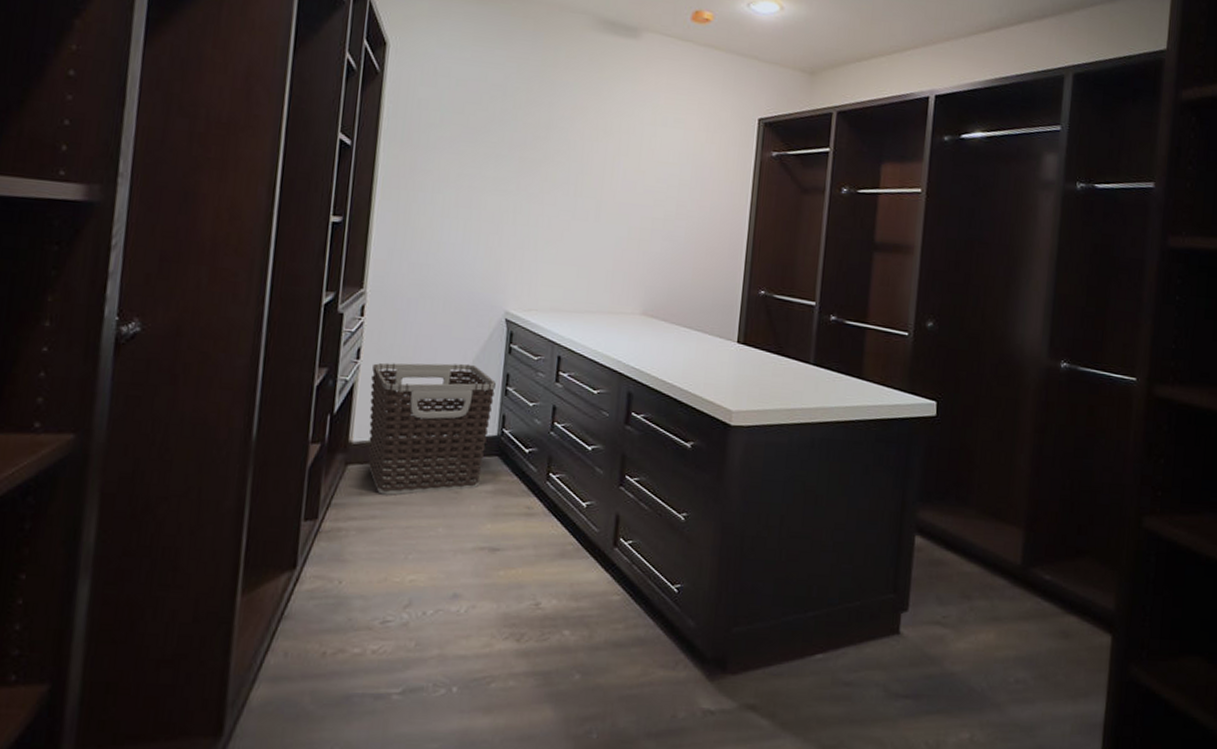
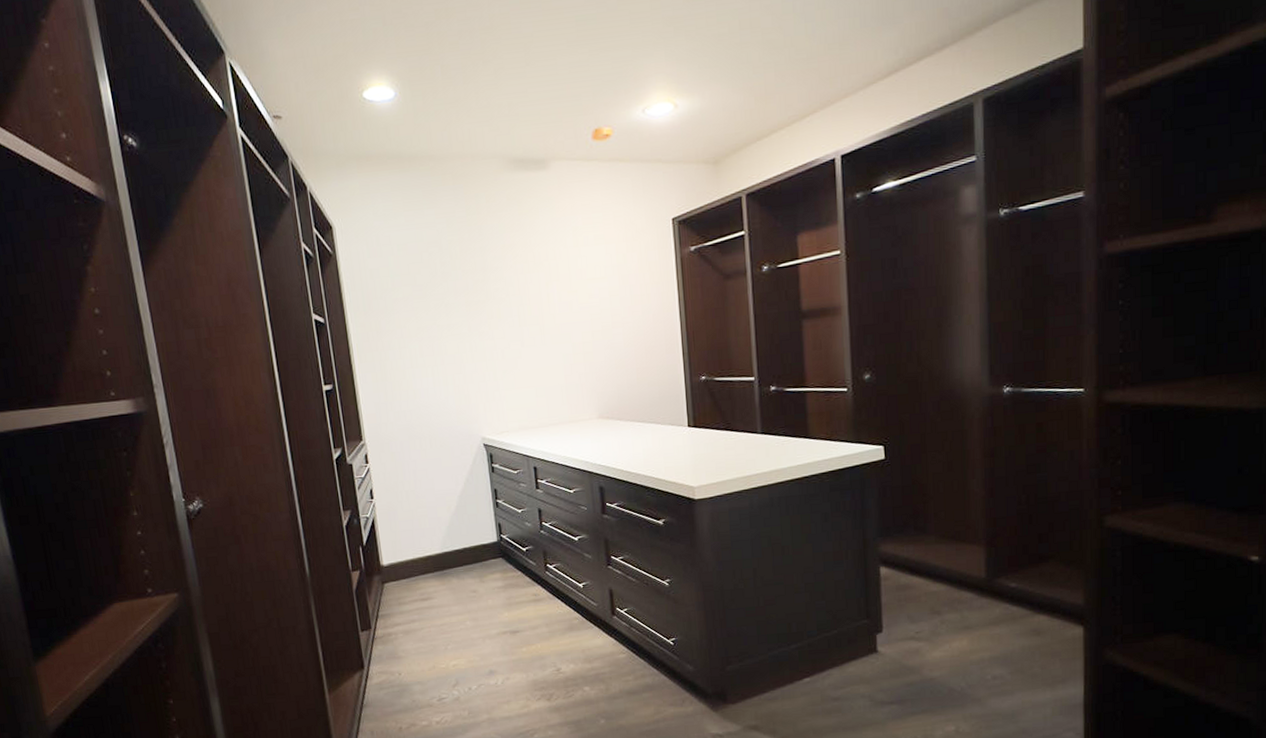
clothes hamper: present [368,362,496,496] -> none [385,486,491,603]

